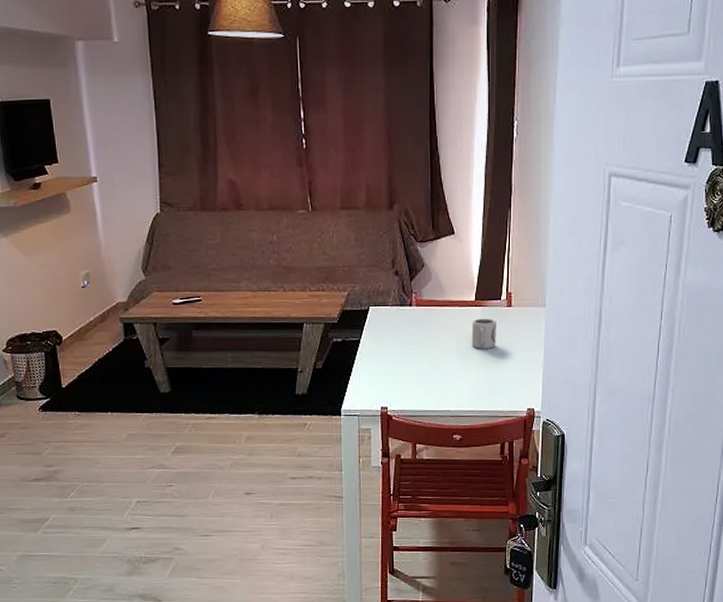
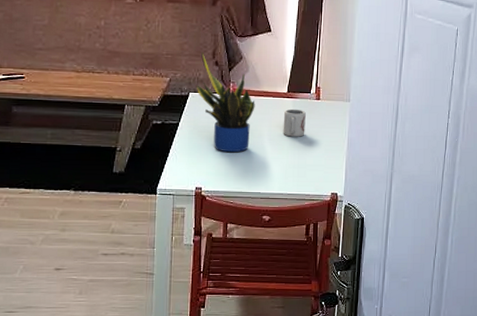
potted plant: none [376,261,440,369] -> present [196,51,255,153]

